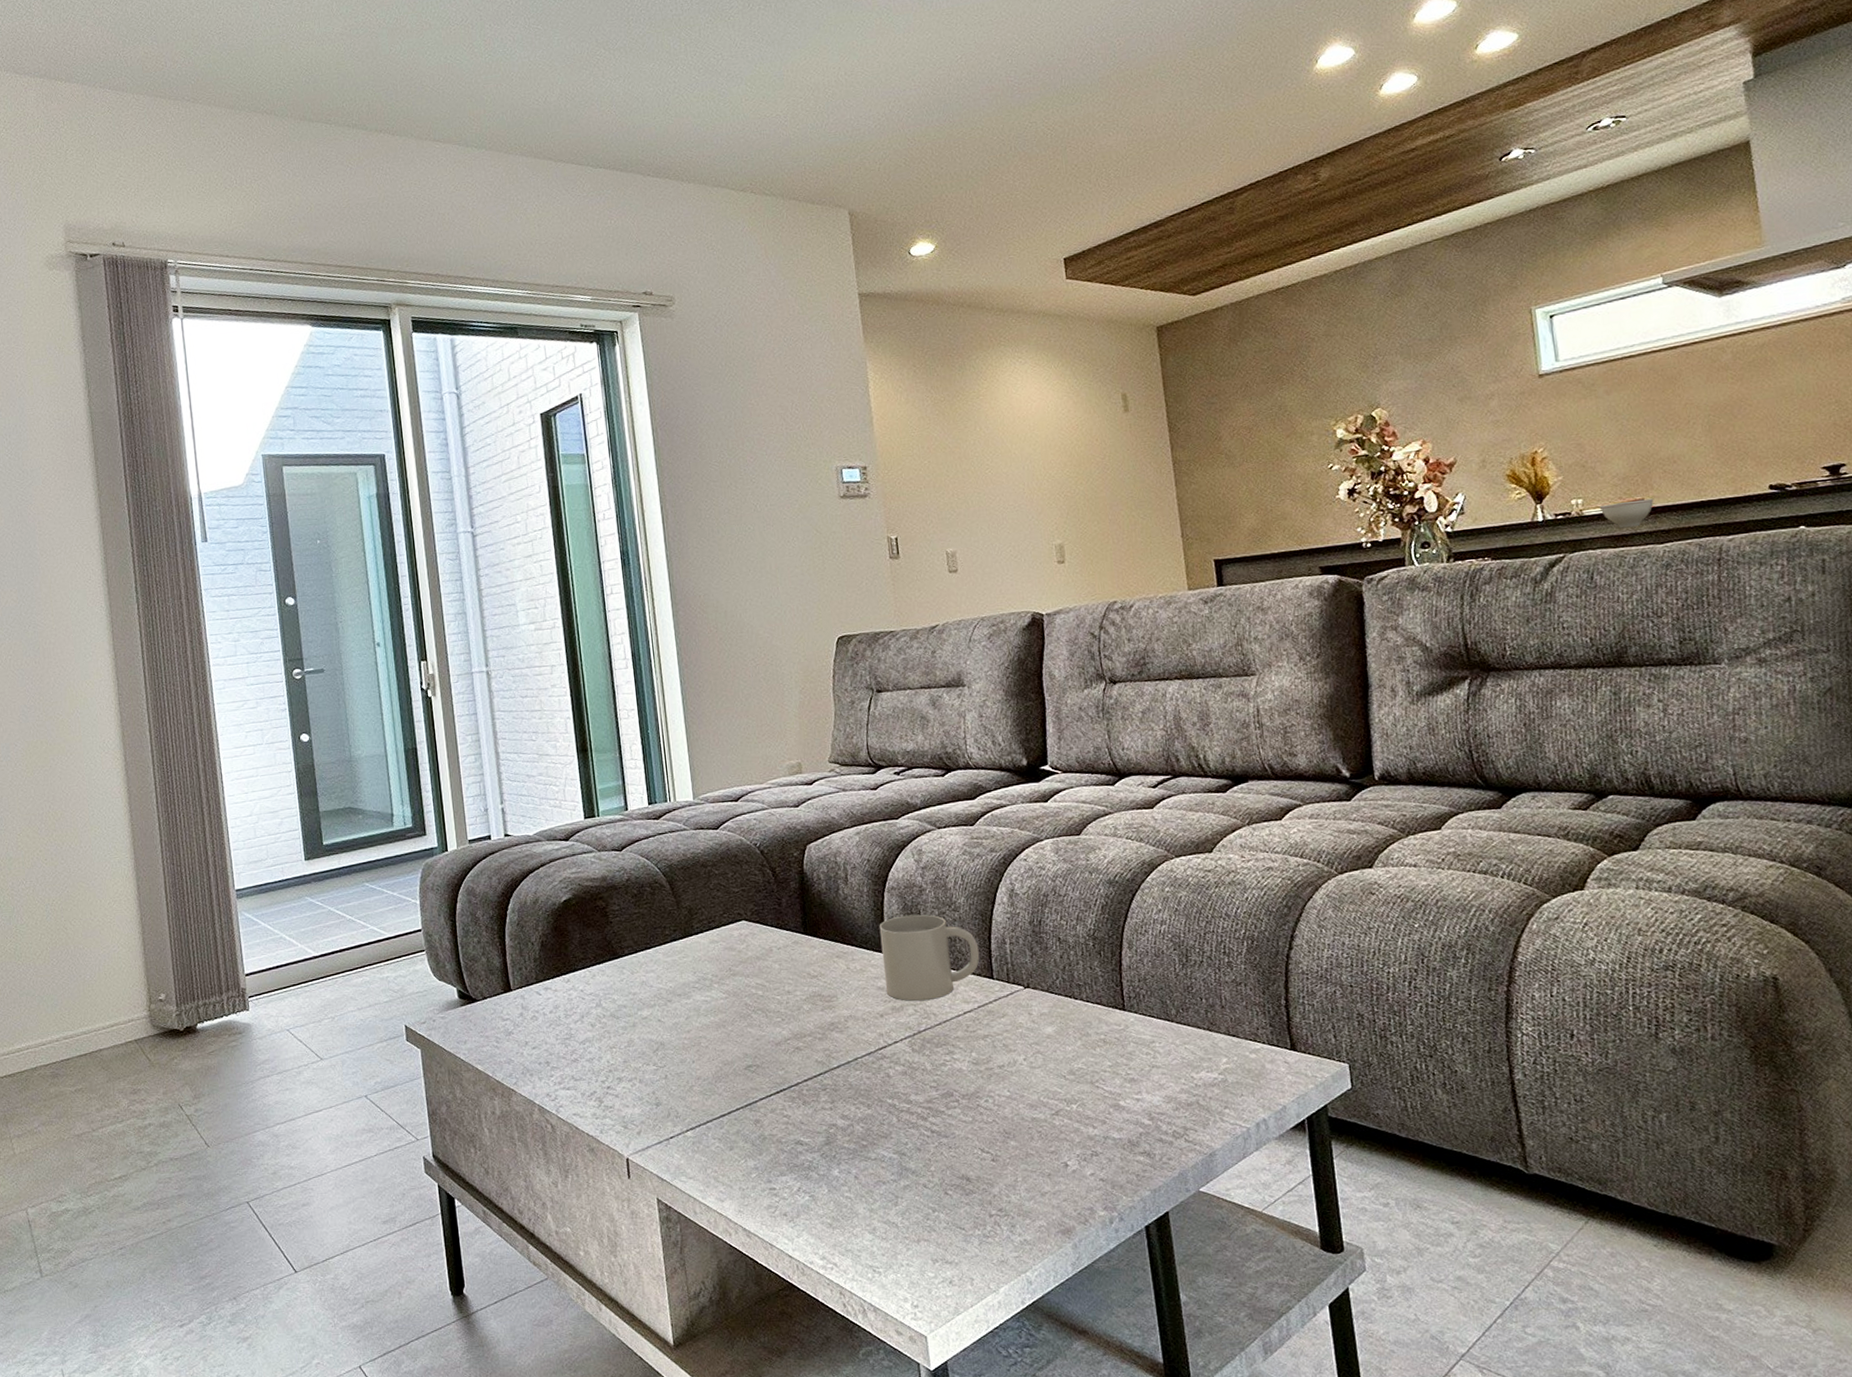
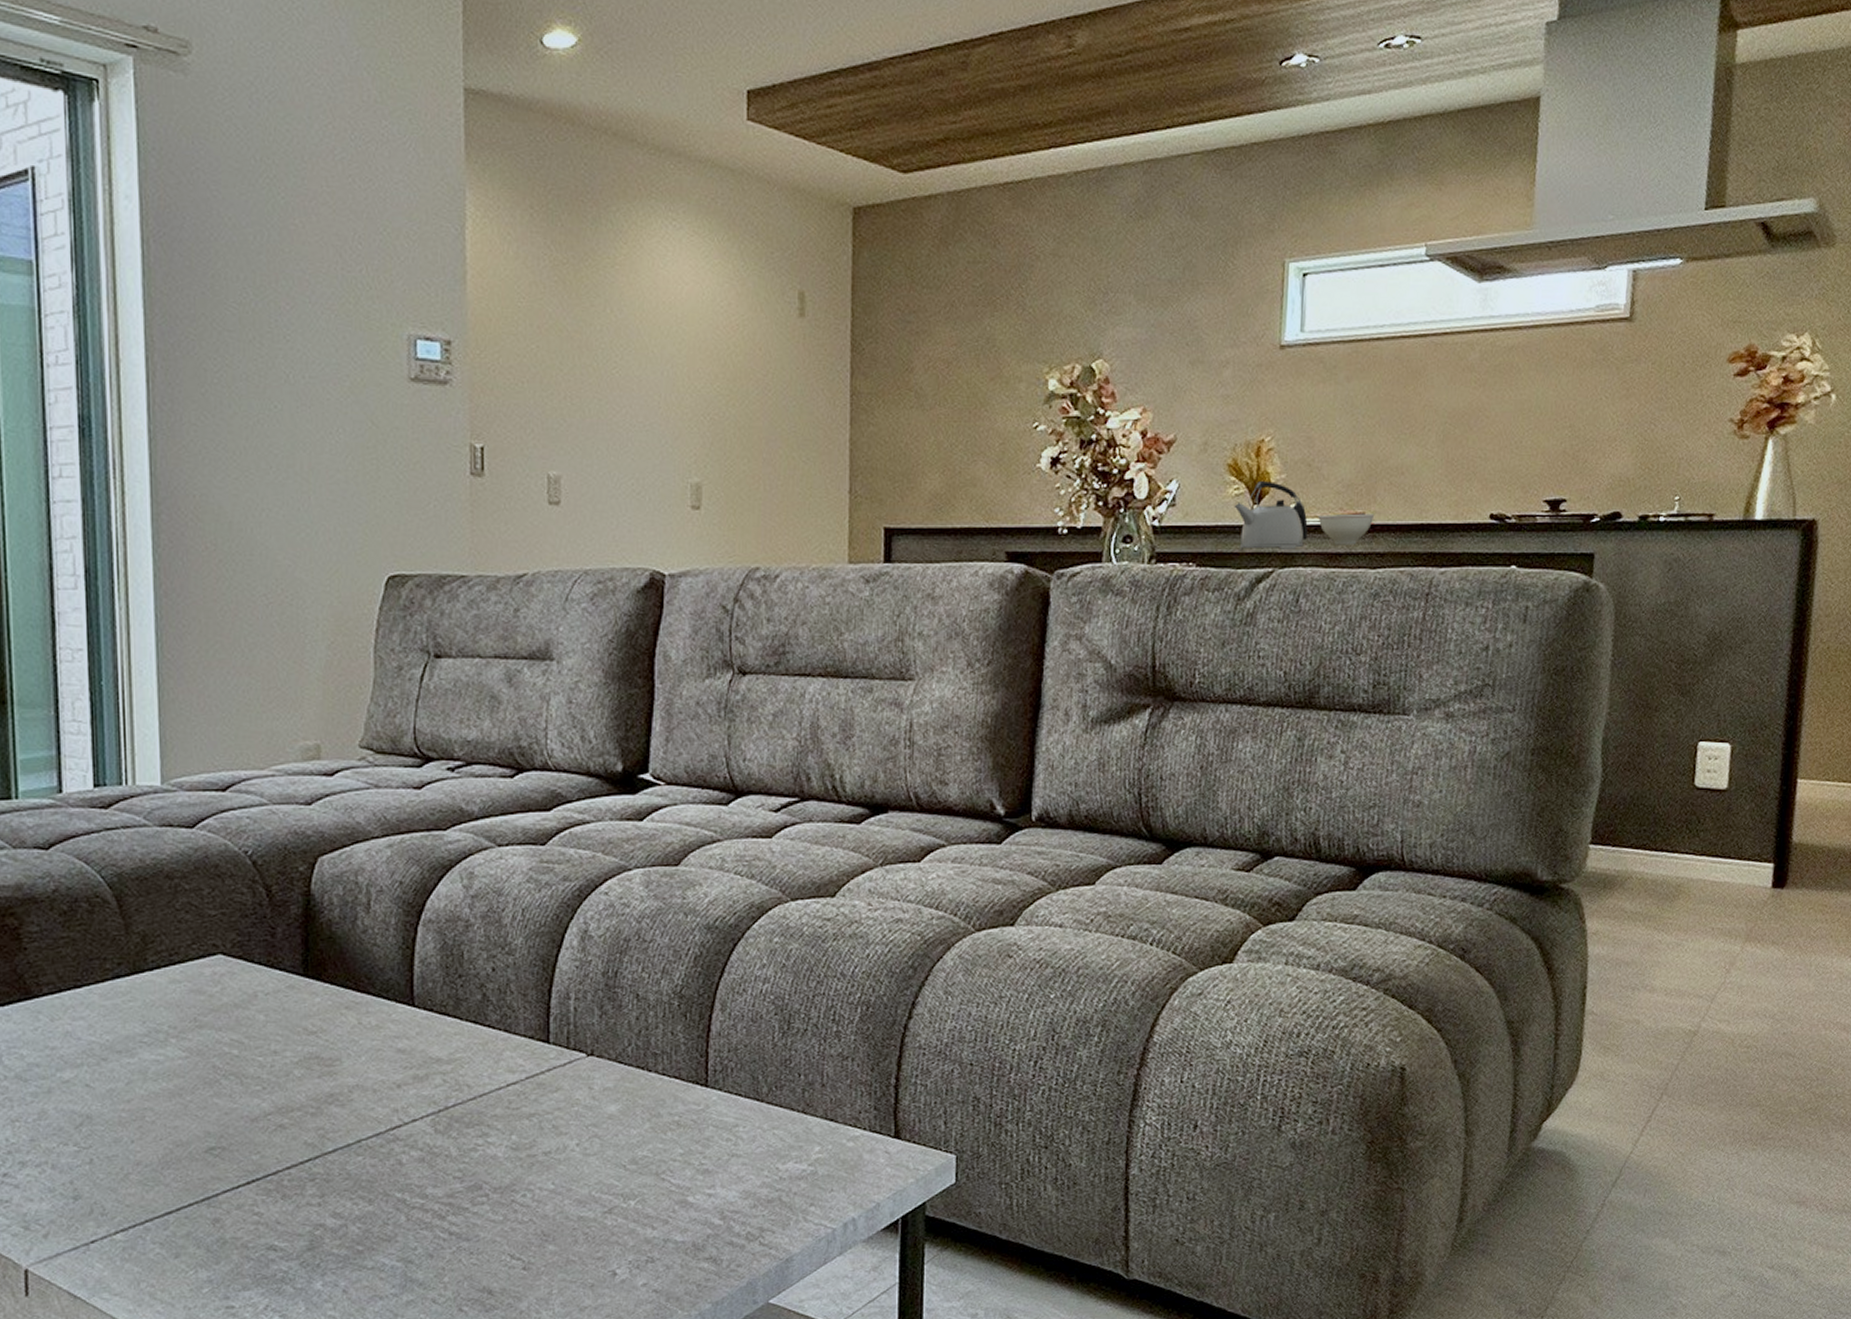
mug: present [879,914,980,1002] -> none [407,956,535,1069]
kettle: none [1518,484,1592,543] -> present [1234,481,1308,551]

